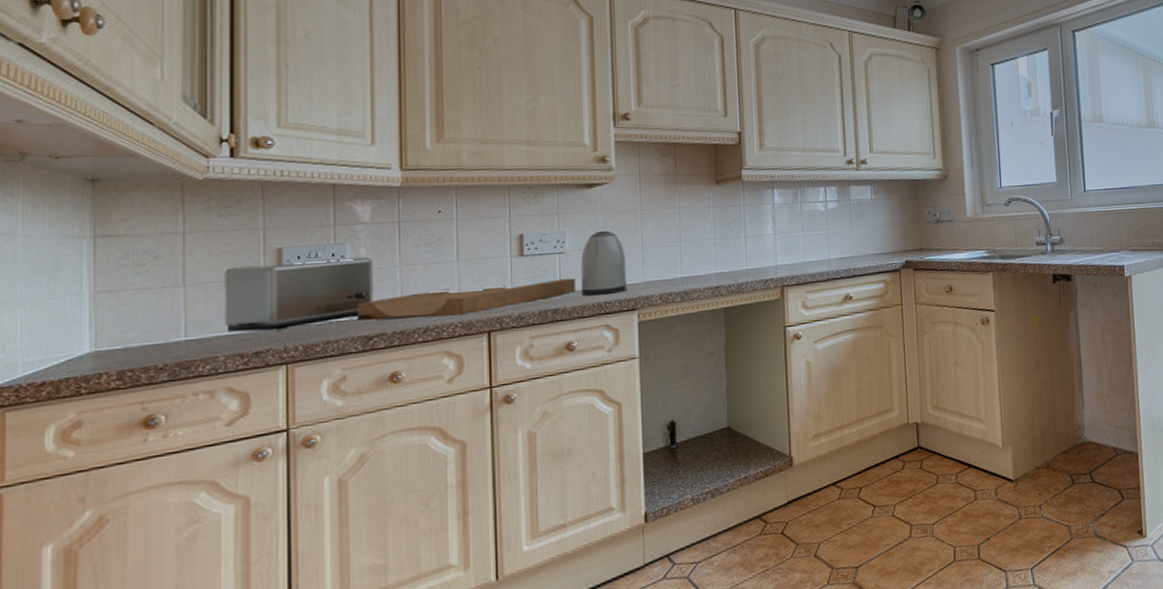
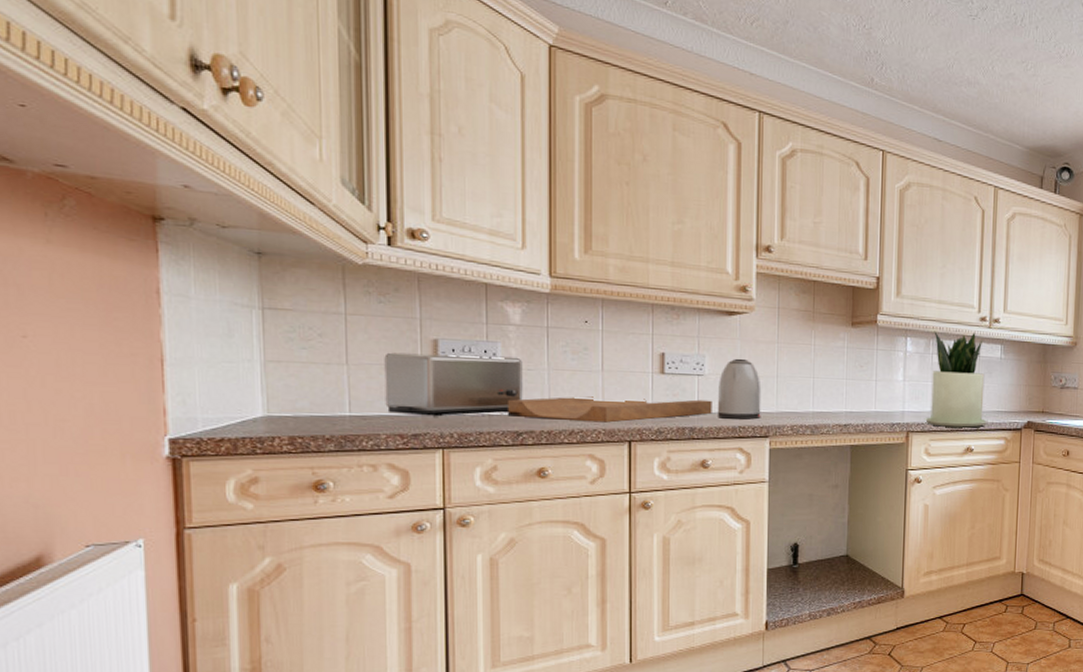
planter: none [798,175,865,277] -> present [924,331,988,428]

